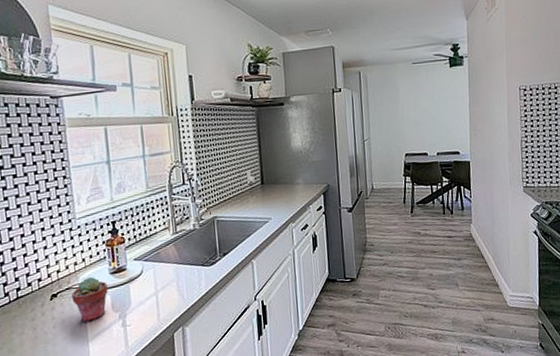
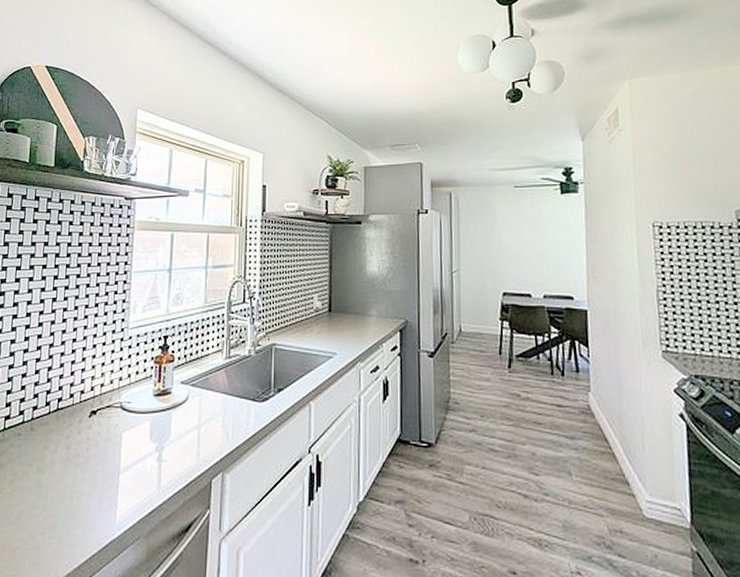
potted succulent: present [72,276,108,322] -> none [111,396,149,449]

